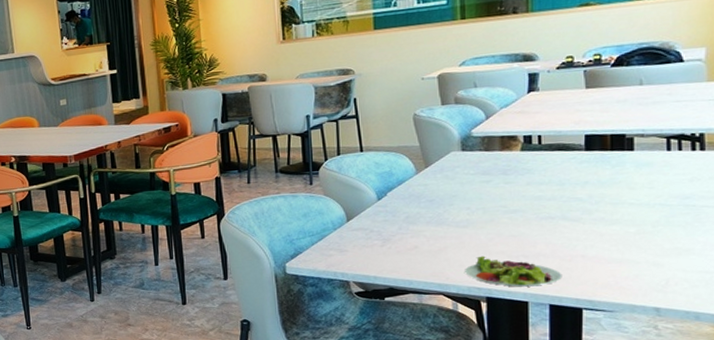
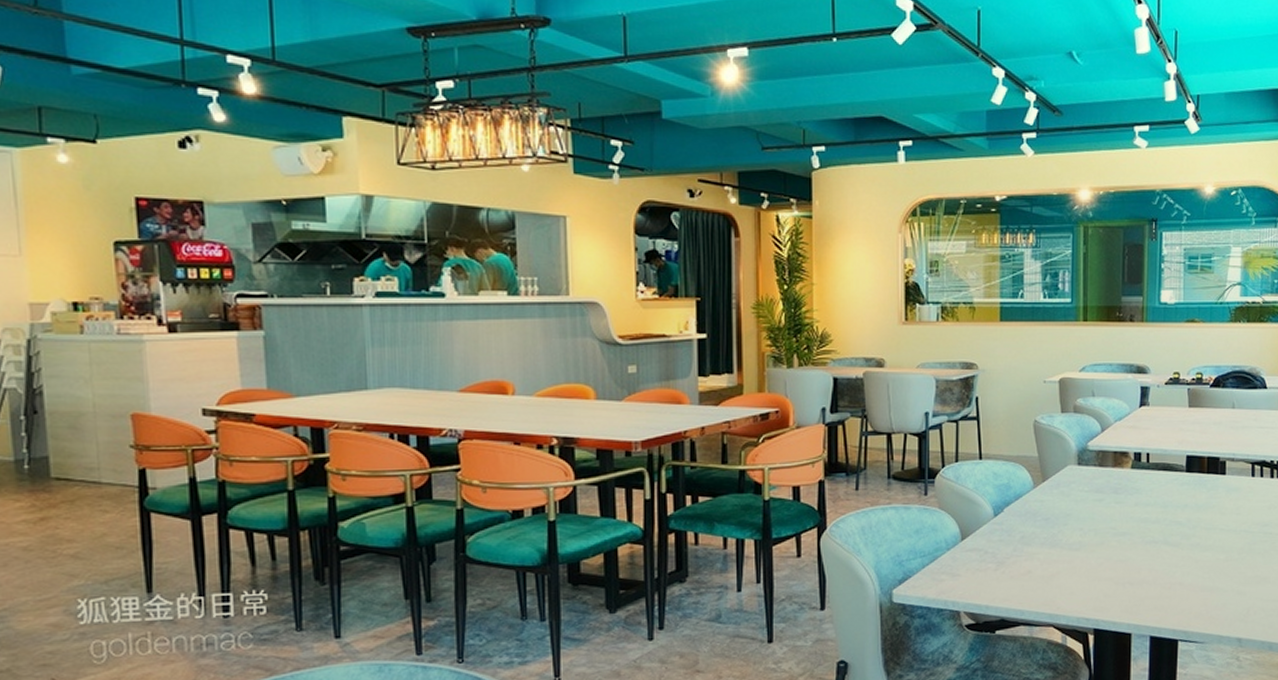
salad plate: present [465,256,562,287] -> none [1075,582,1162,618]

